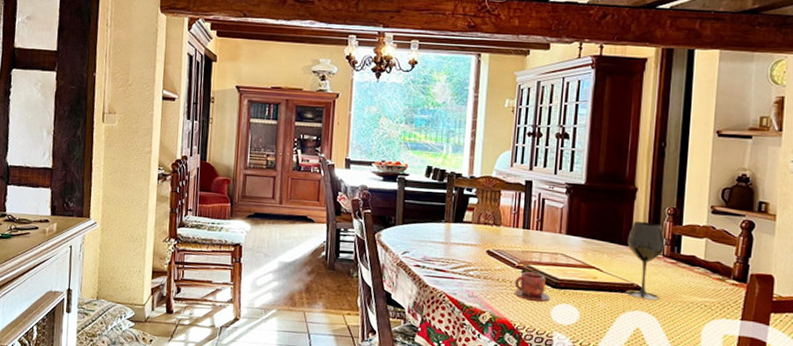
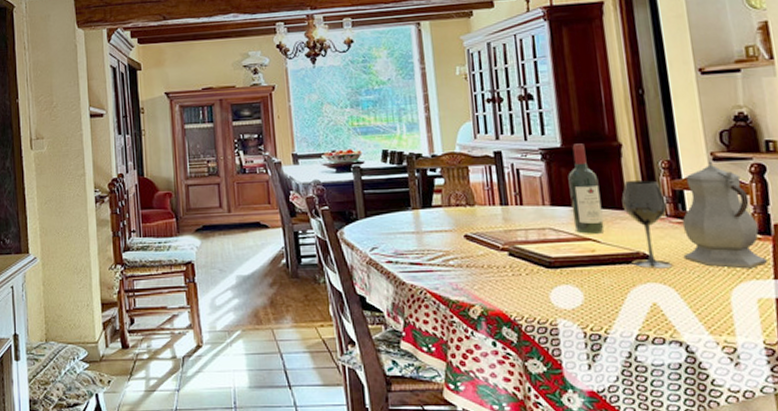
teacup: present [514,271,550,302] -> none [502,253,546,286]
wine bottle: none [583,183,612,264] -> present [568,143,605,234]
teapot: none [670,212,738,309] -> present [682,159,767,269]

